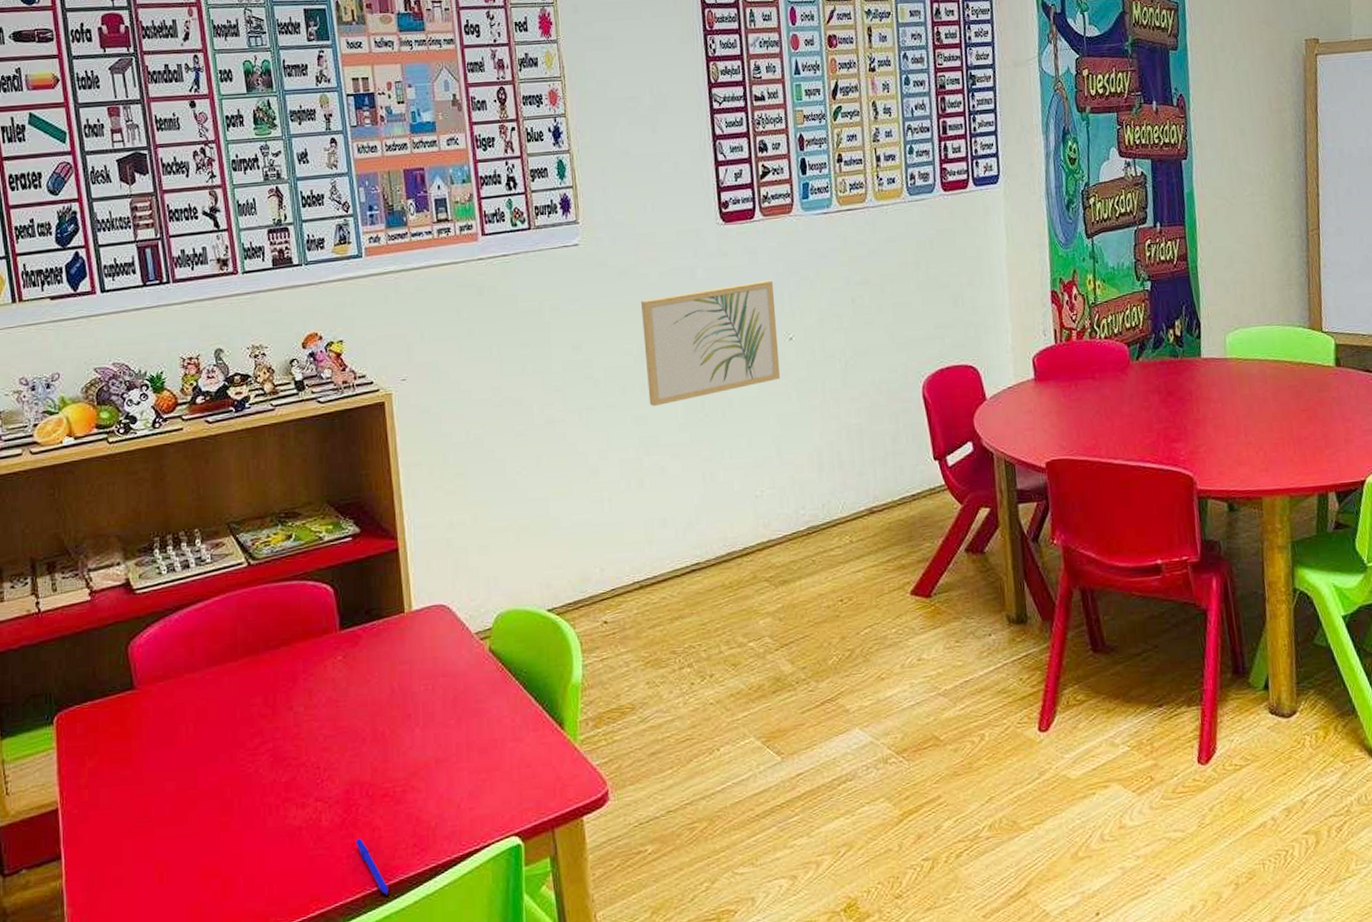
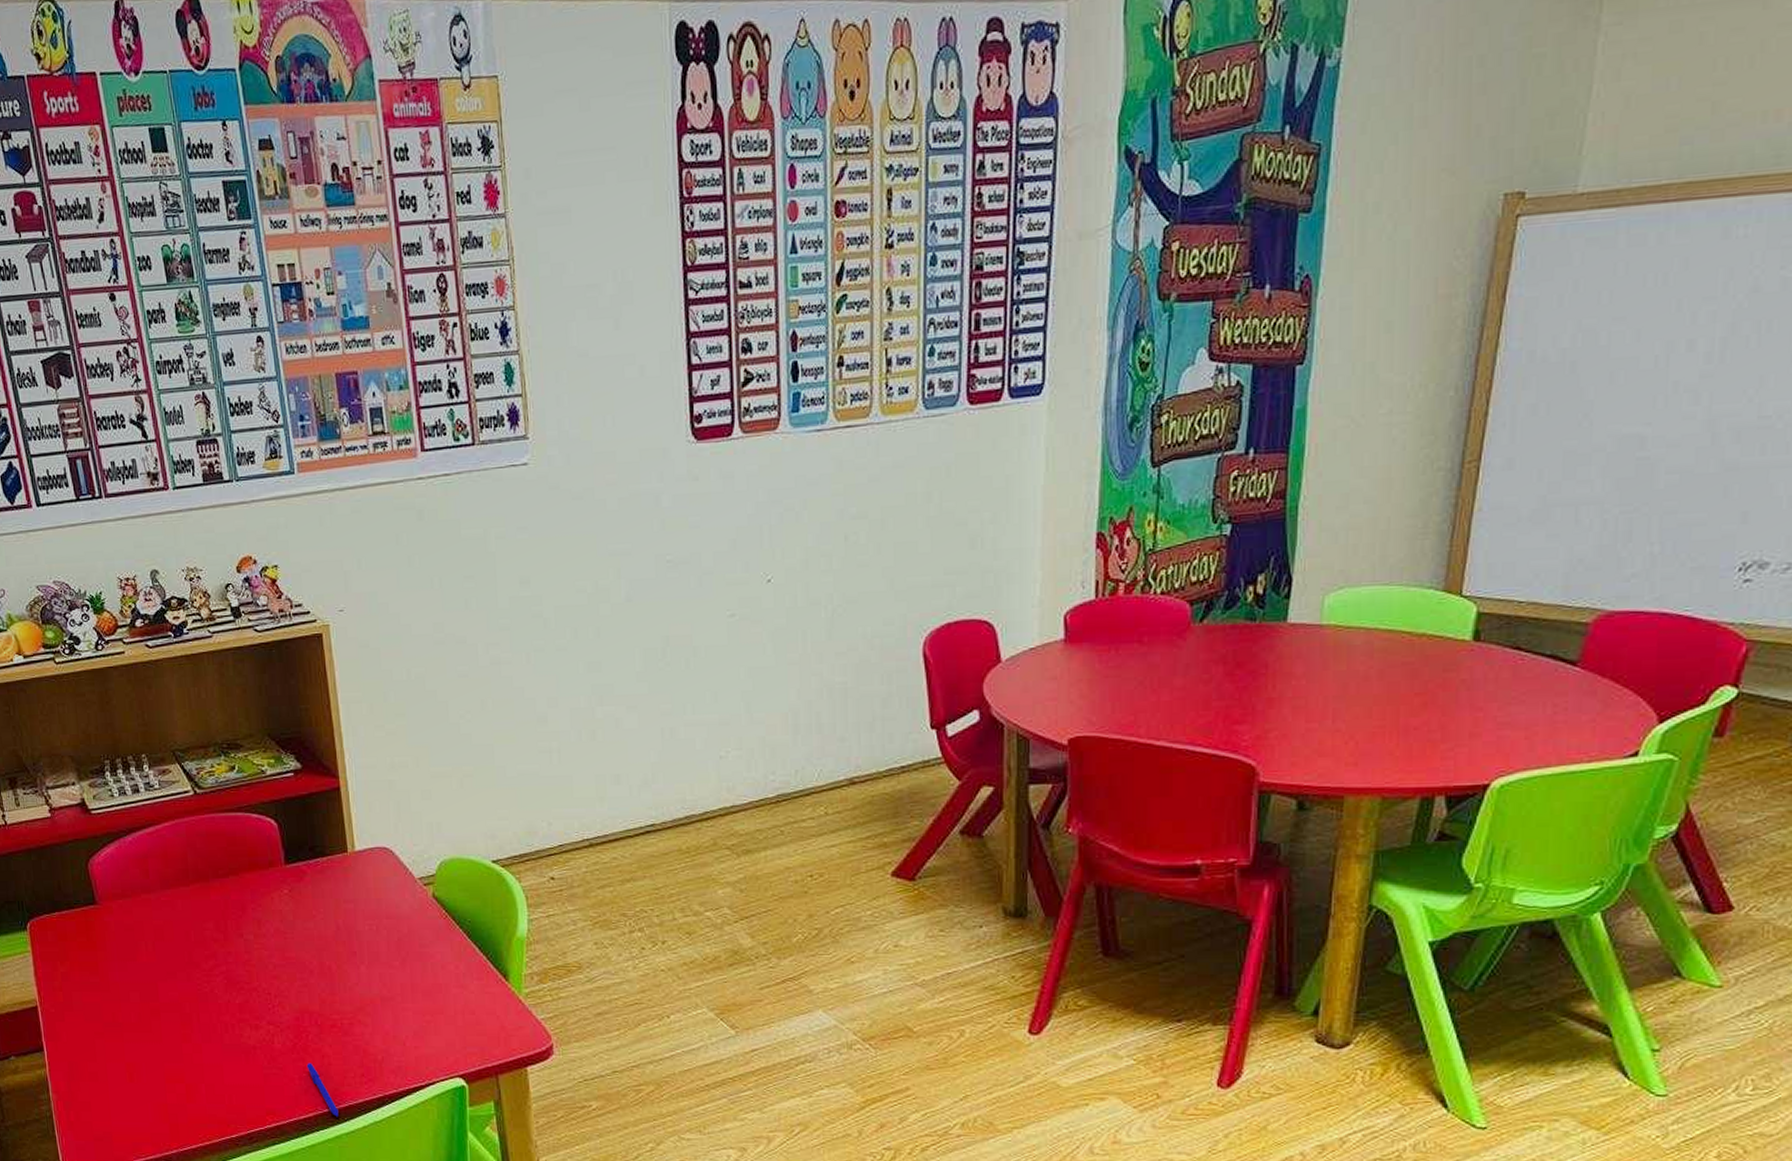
wall art: present [641,280,780,407] -> none [598,511,754,652]

